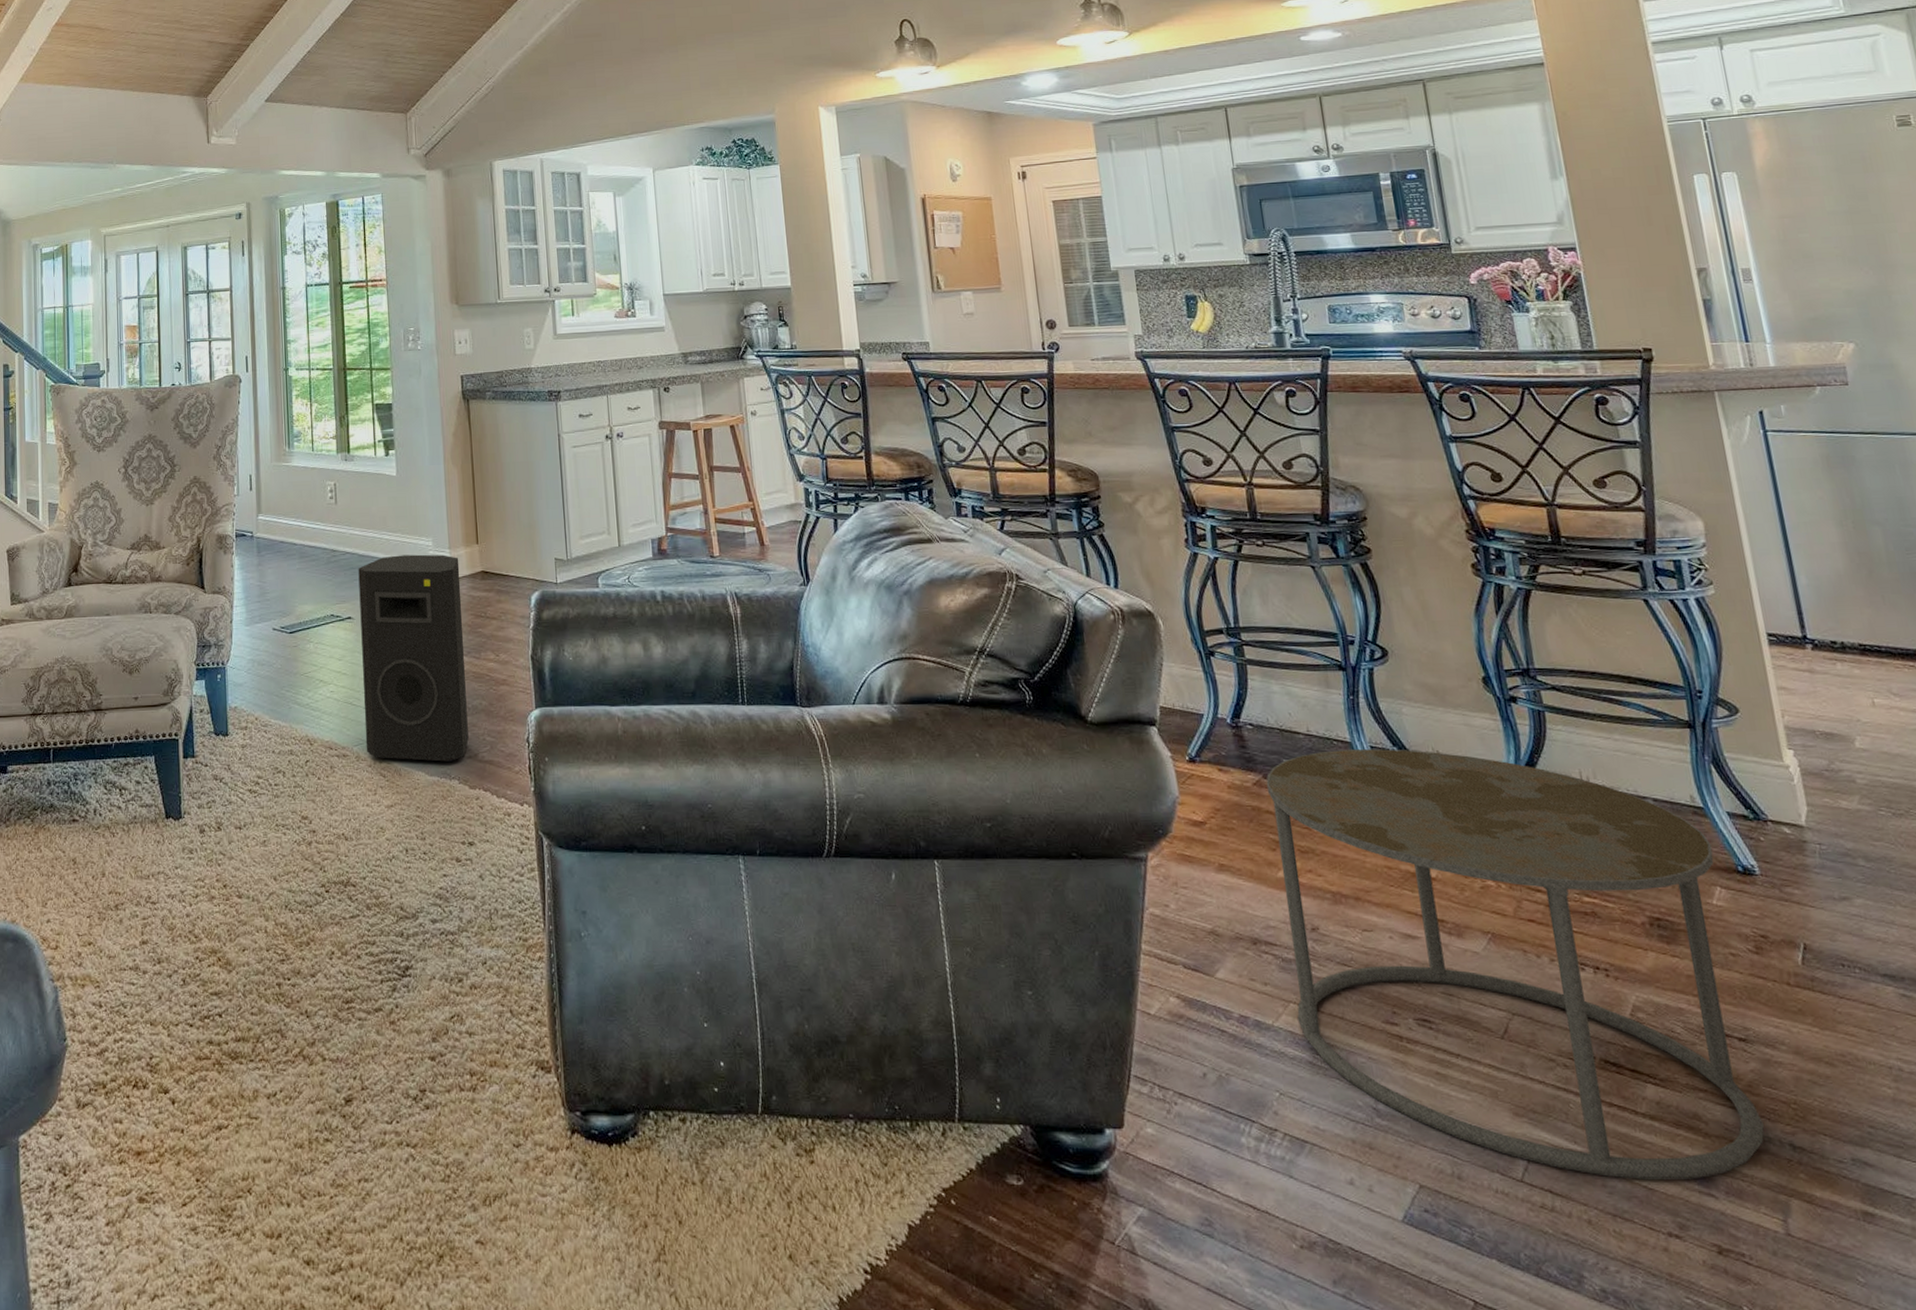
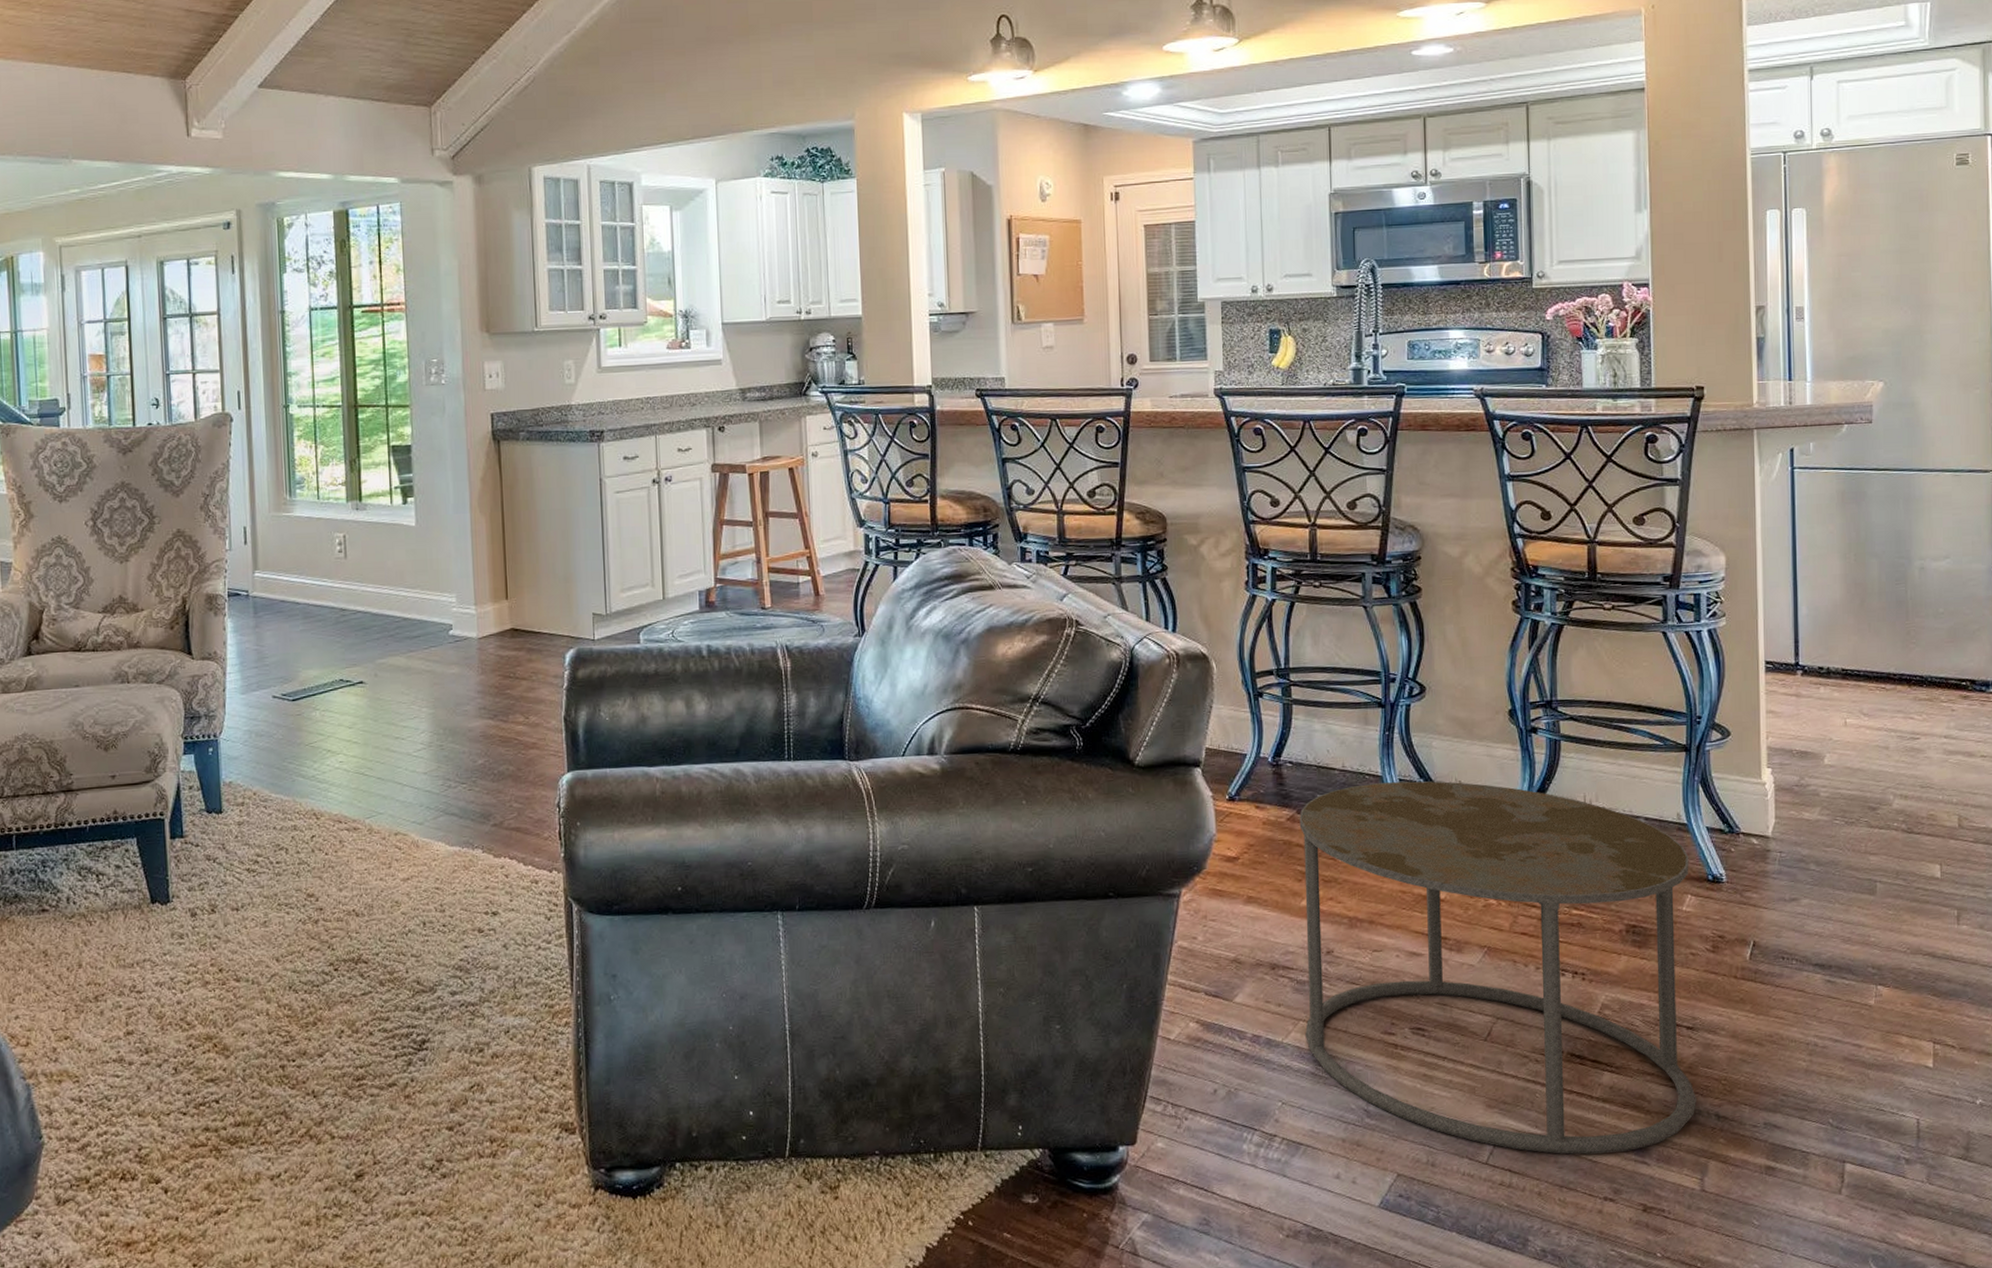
speaker: present [358,554,469,762] -> none [371,612,494,831]

